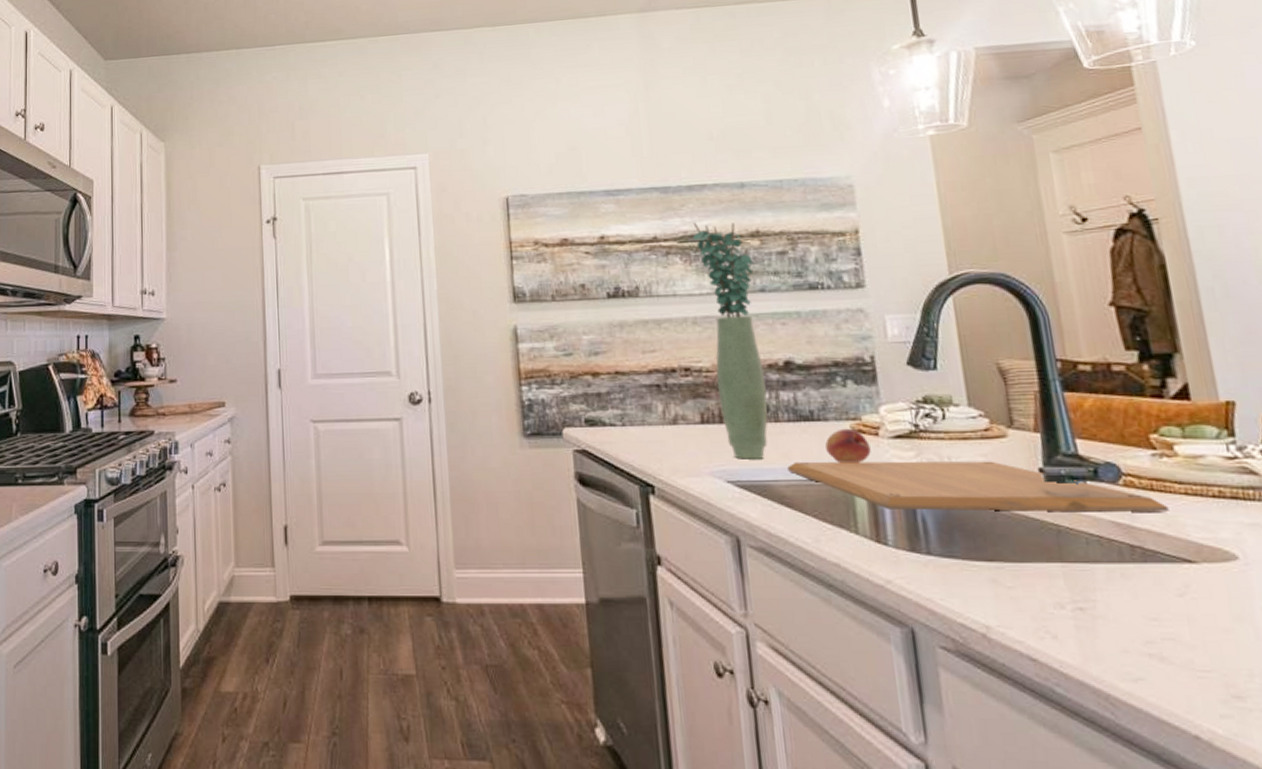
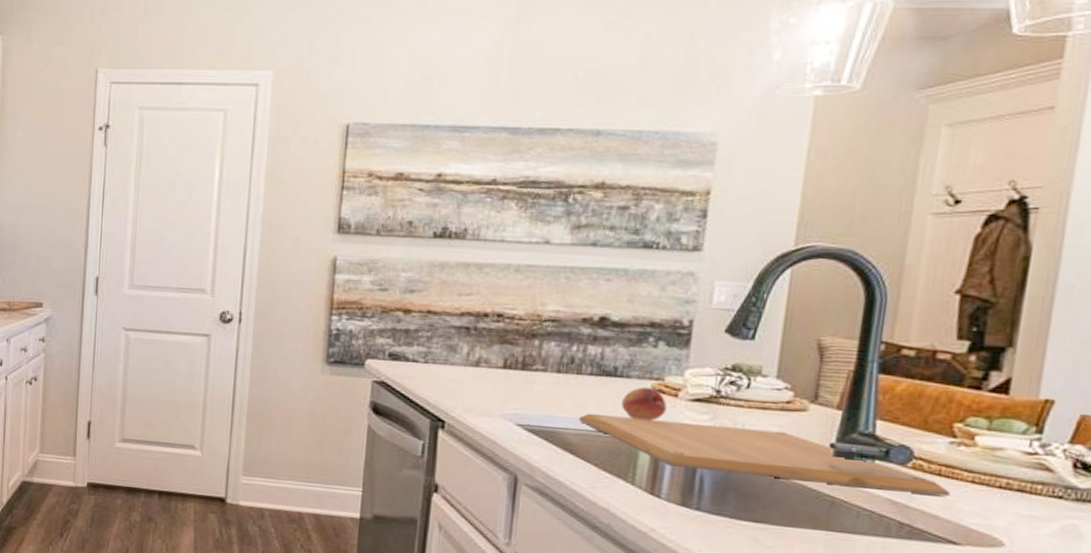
vase: present [693,222,768,459] -> none [525,168,592,407]

